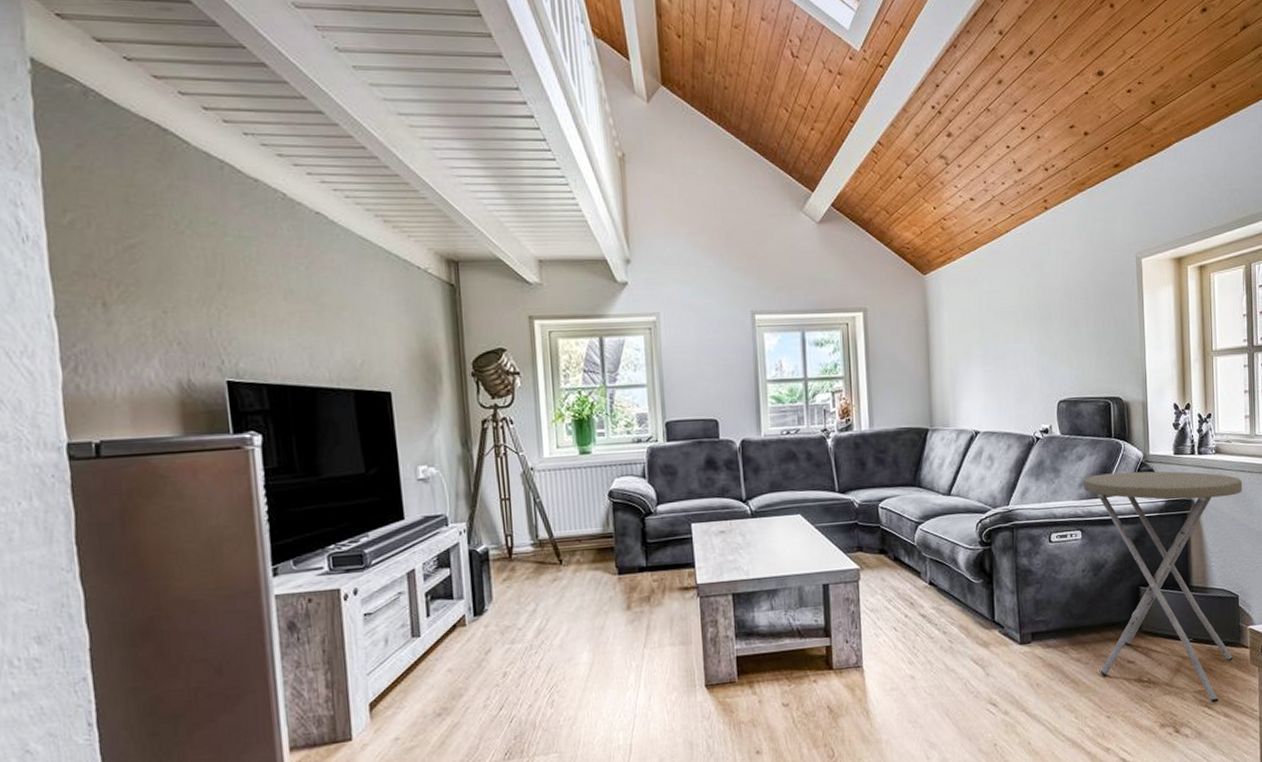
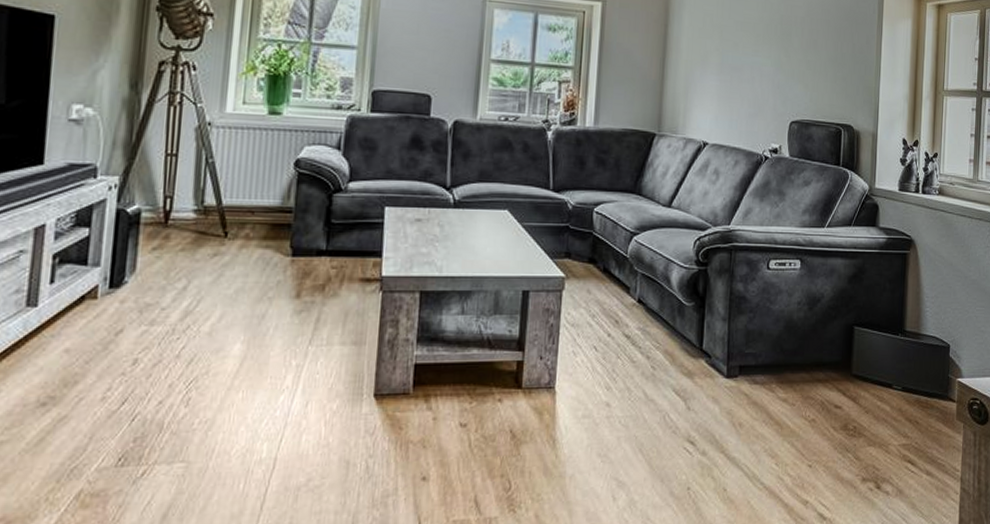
side table: present [1084,471,1242,703] -> none [806,202,962,459]

